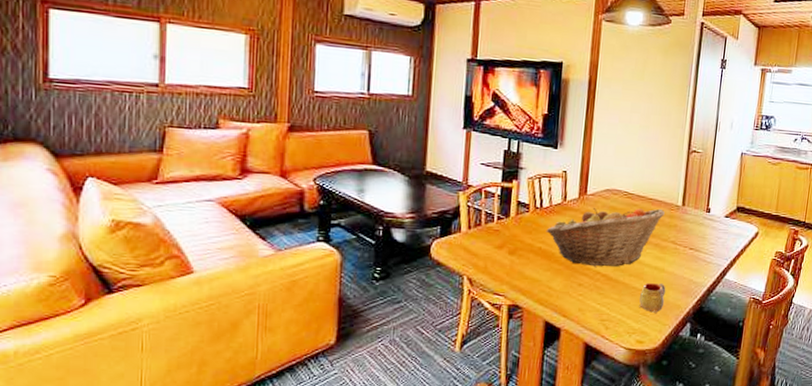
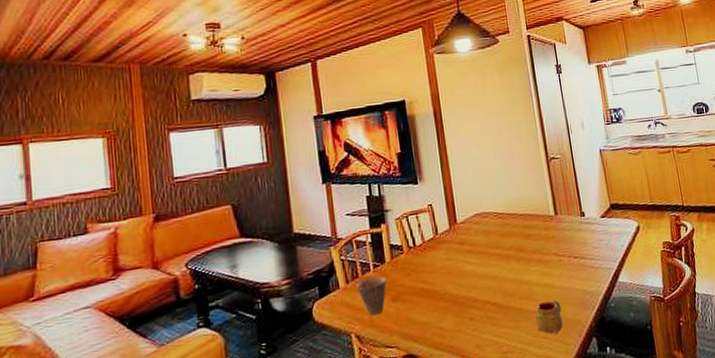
cup: none [477,228,507,263] -> present [356,276,387,316]
fruit basket: present [546,207,665,267] -> none [424,222,540,298]

